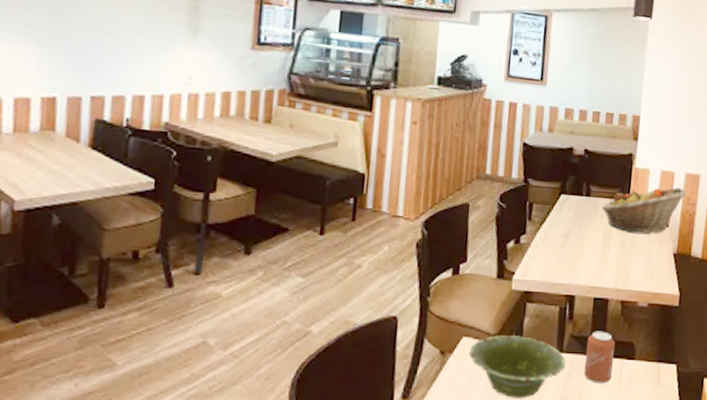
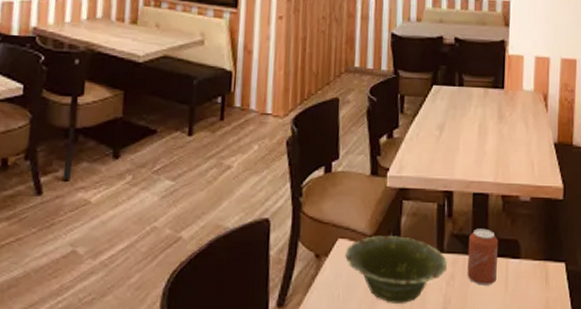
fruit basket: present [601,187,686,234] -> none [476,74,563,123]

